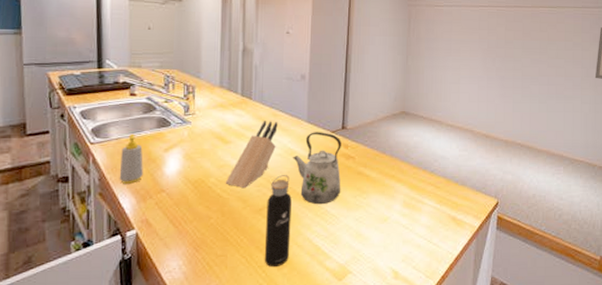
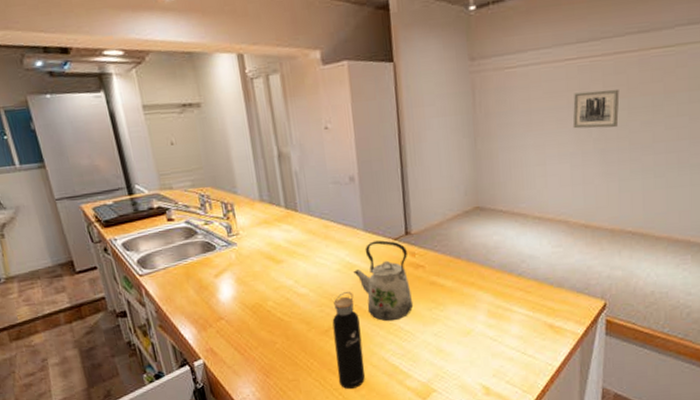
soap bottle: present [119,134,143,184] -> none [171,261,198,314]
knife block: present [225,121,278,188] -> none [284,233,333,309]
wall art: none [482,31,517,62] -> present [572,89,620,129]

